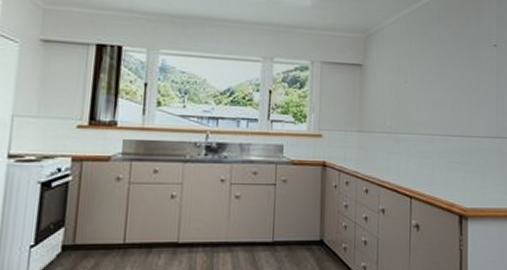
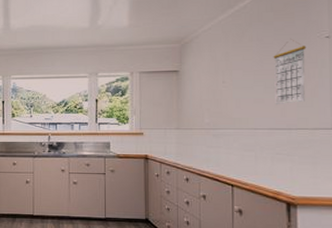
calendar: none [450,45,478,110] -> present [273,40,307,104]

